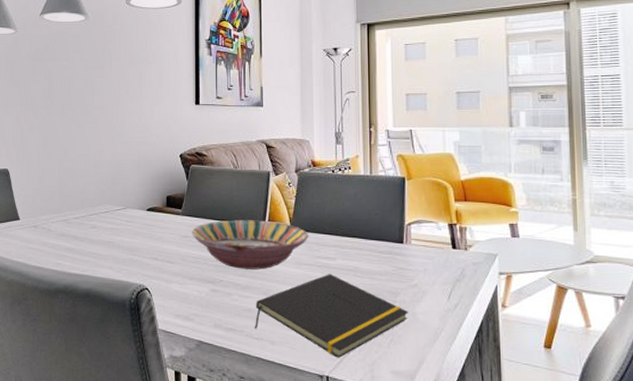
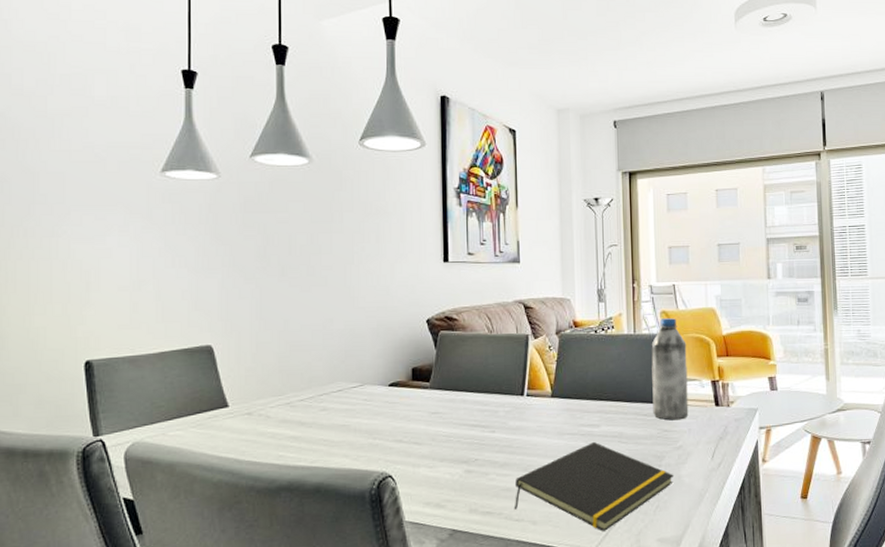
serving bowl: present [191,220,309,270] -> none [441,389,572,445]
water bottle: none [387,162,424,260] -> present [651,318,689,421]

